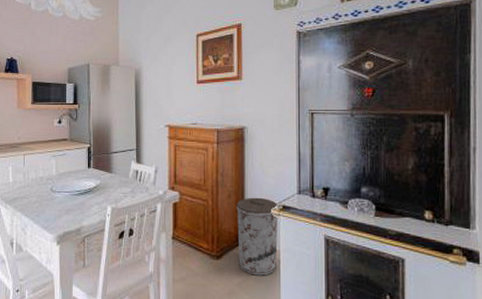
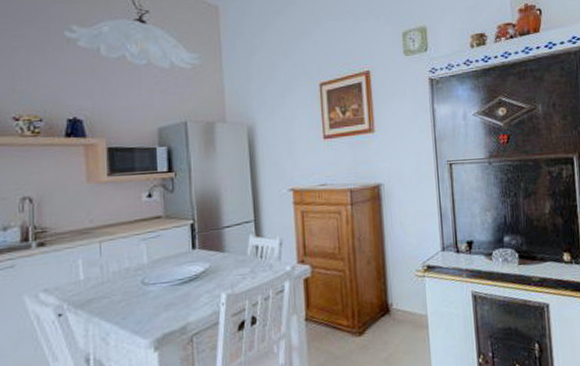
trash can: present [236,197,279,276] -> none [377,259,425,347]

